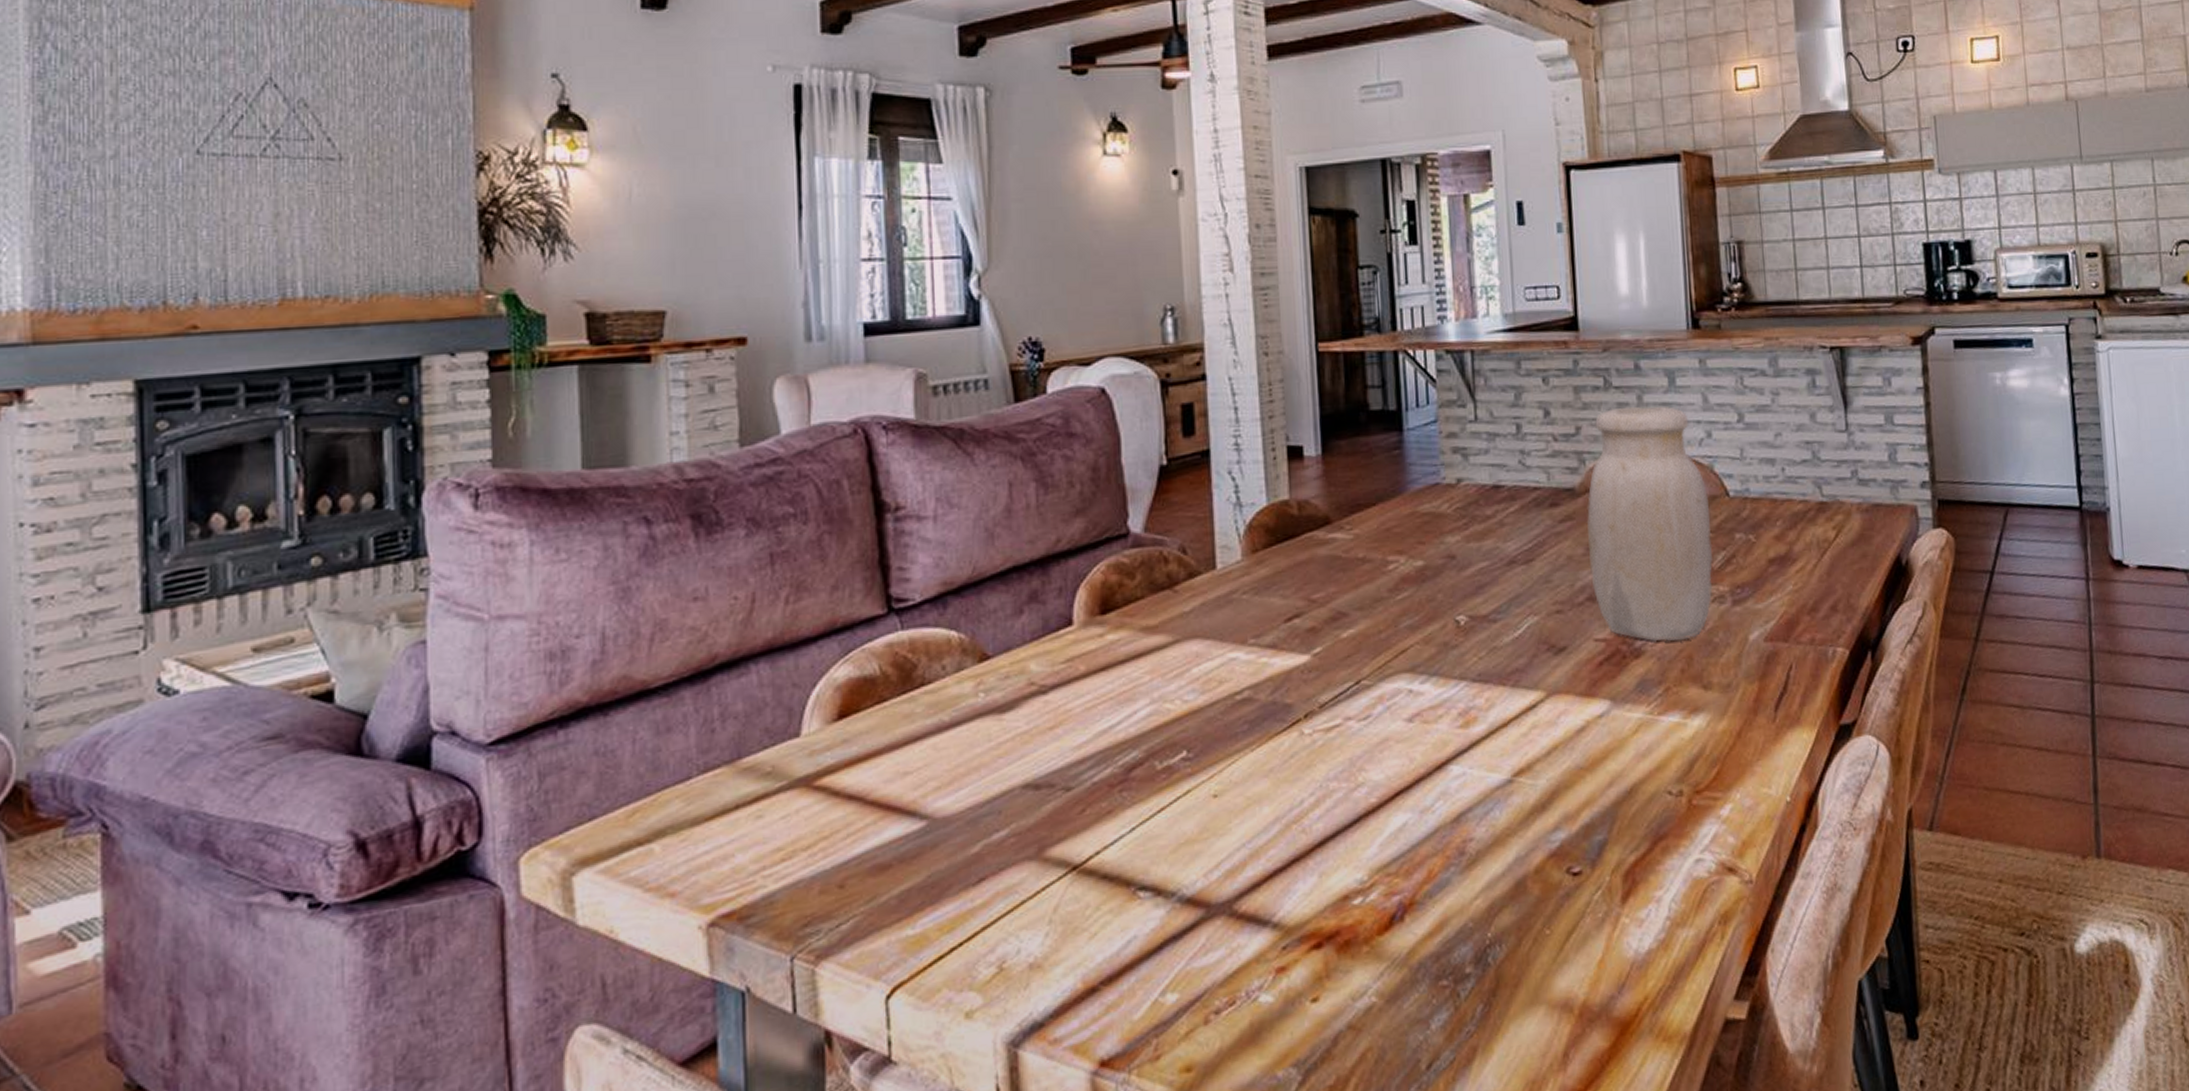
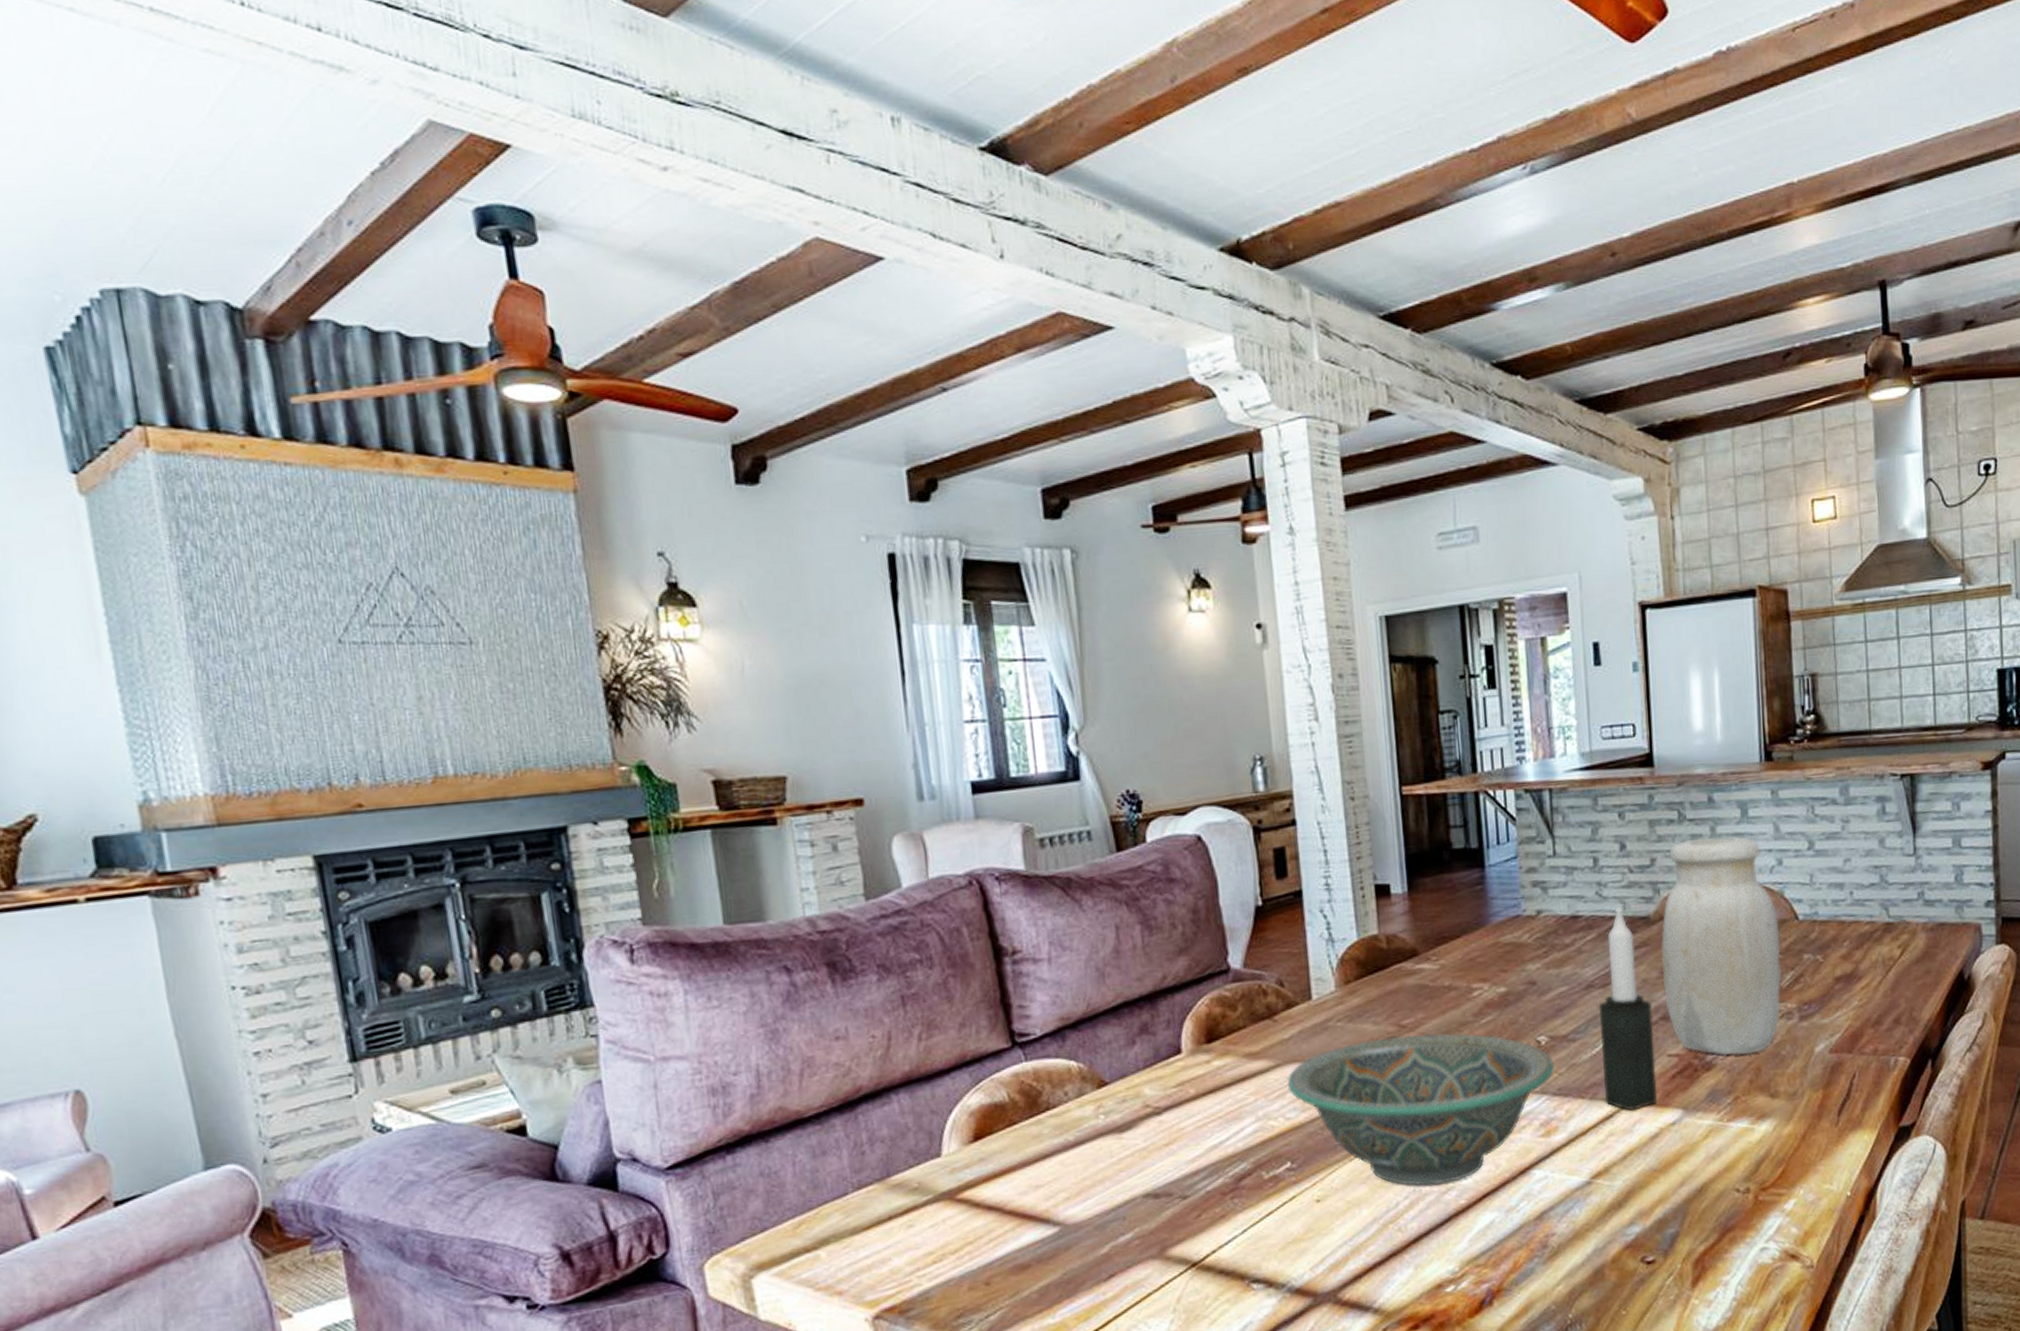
decorative bowl: none [1186,609,1475,781] -> present [1287,1033,1555,1186]
candle: none [1522,478,1584,700] -> present [1599,907,1658,1110]

